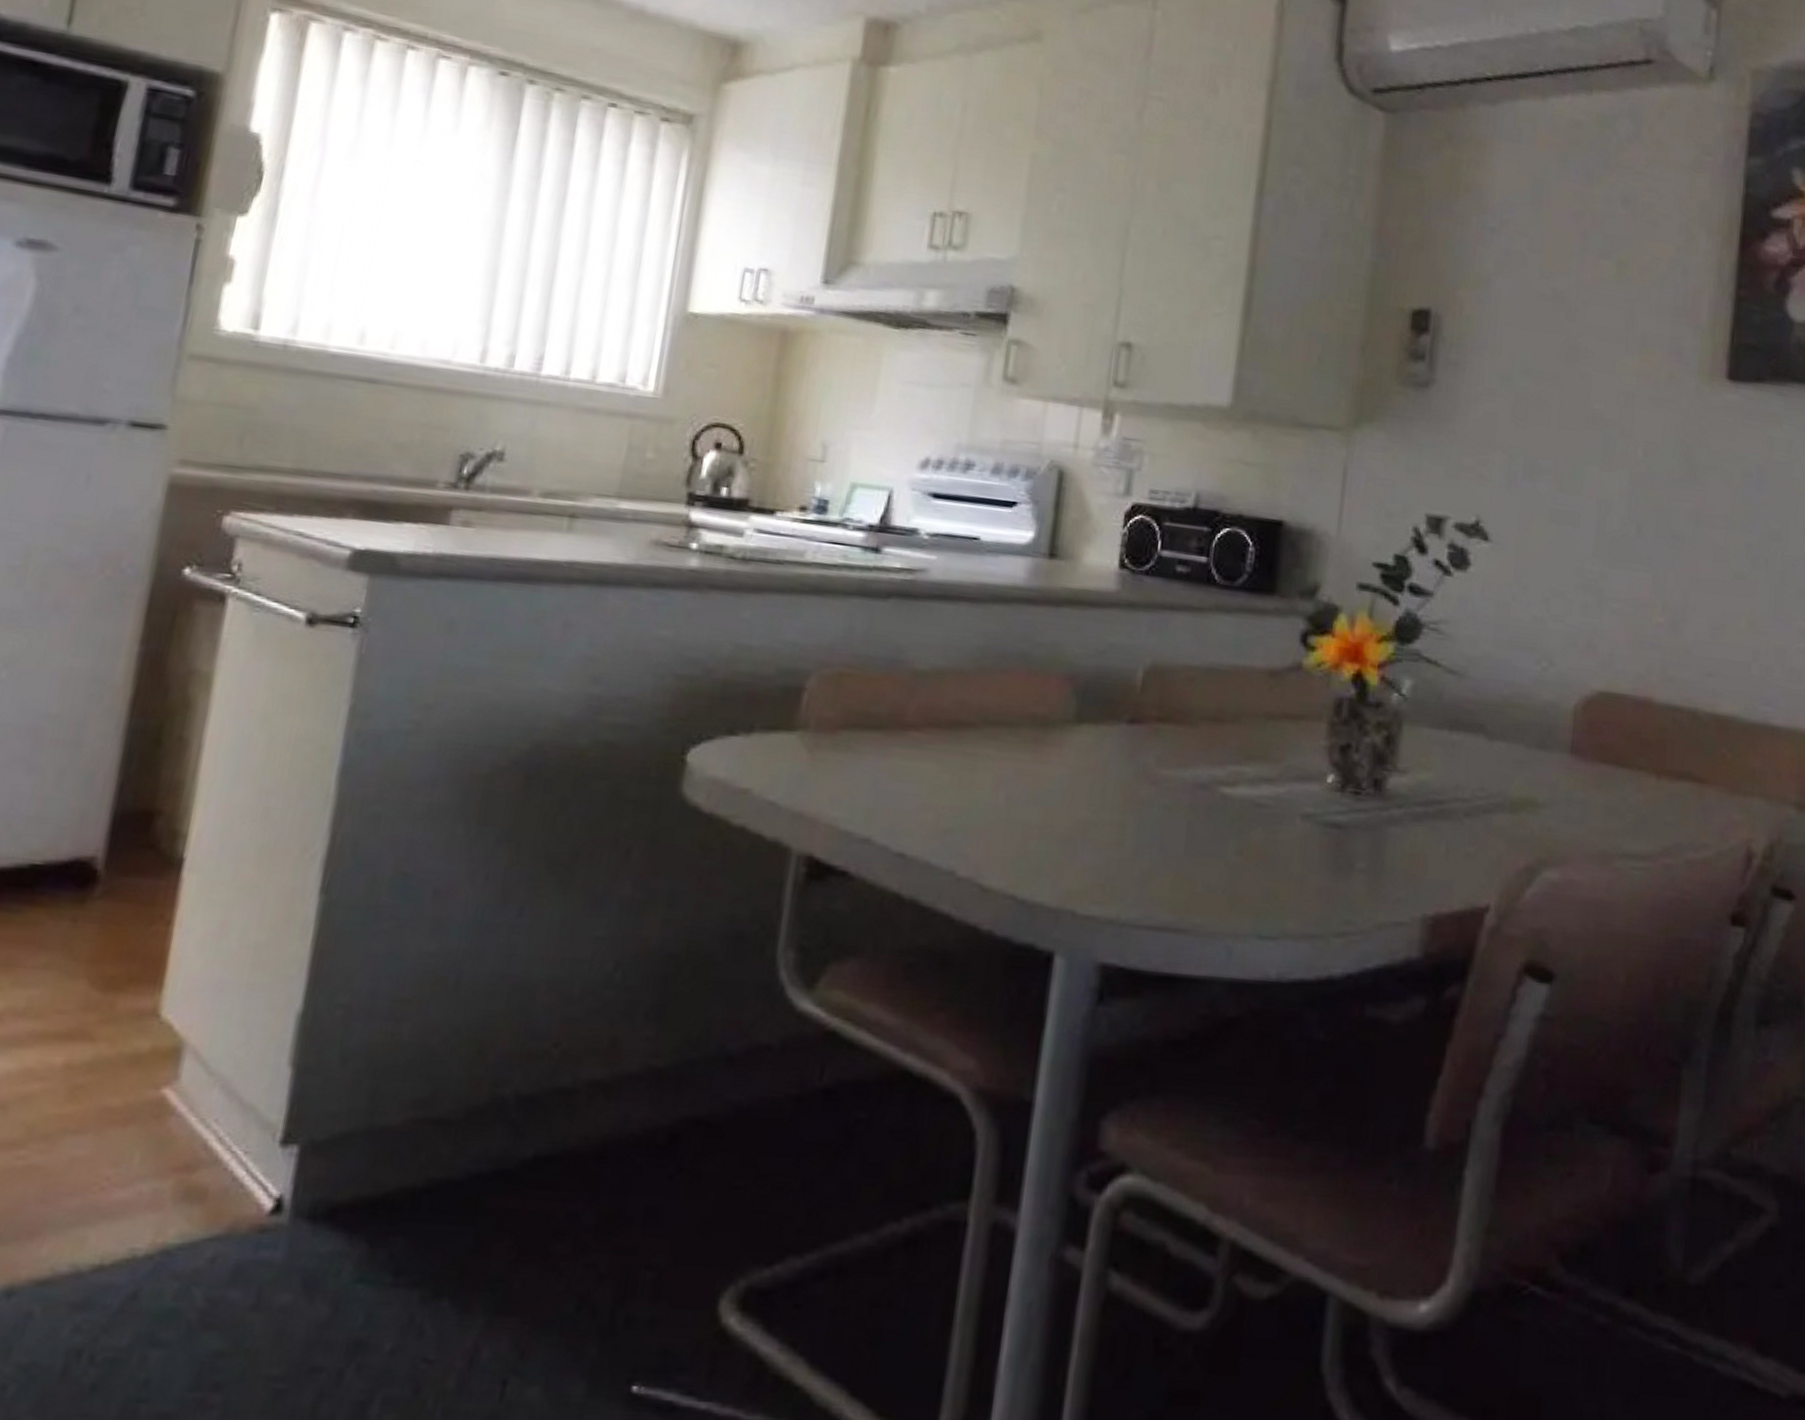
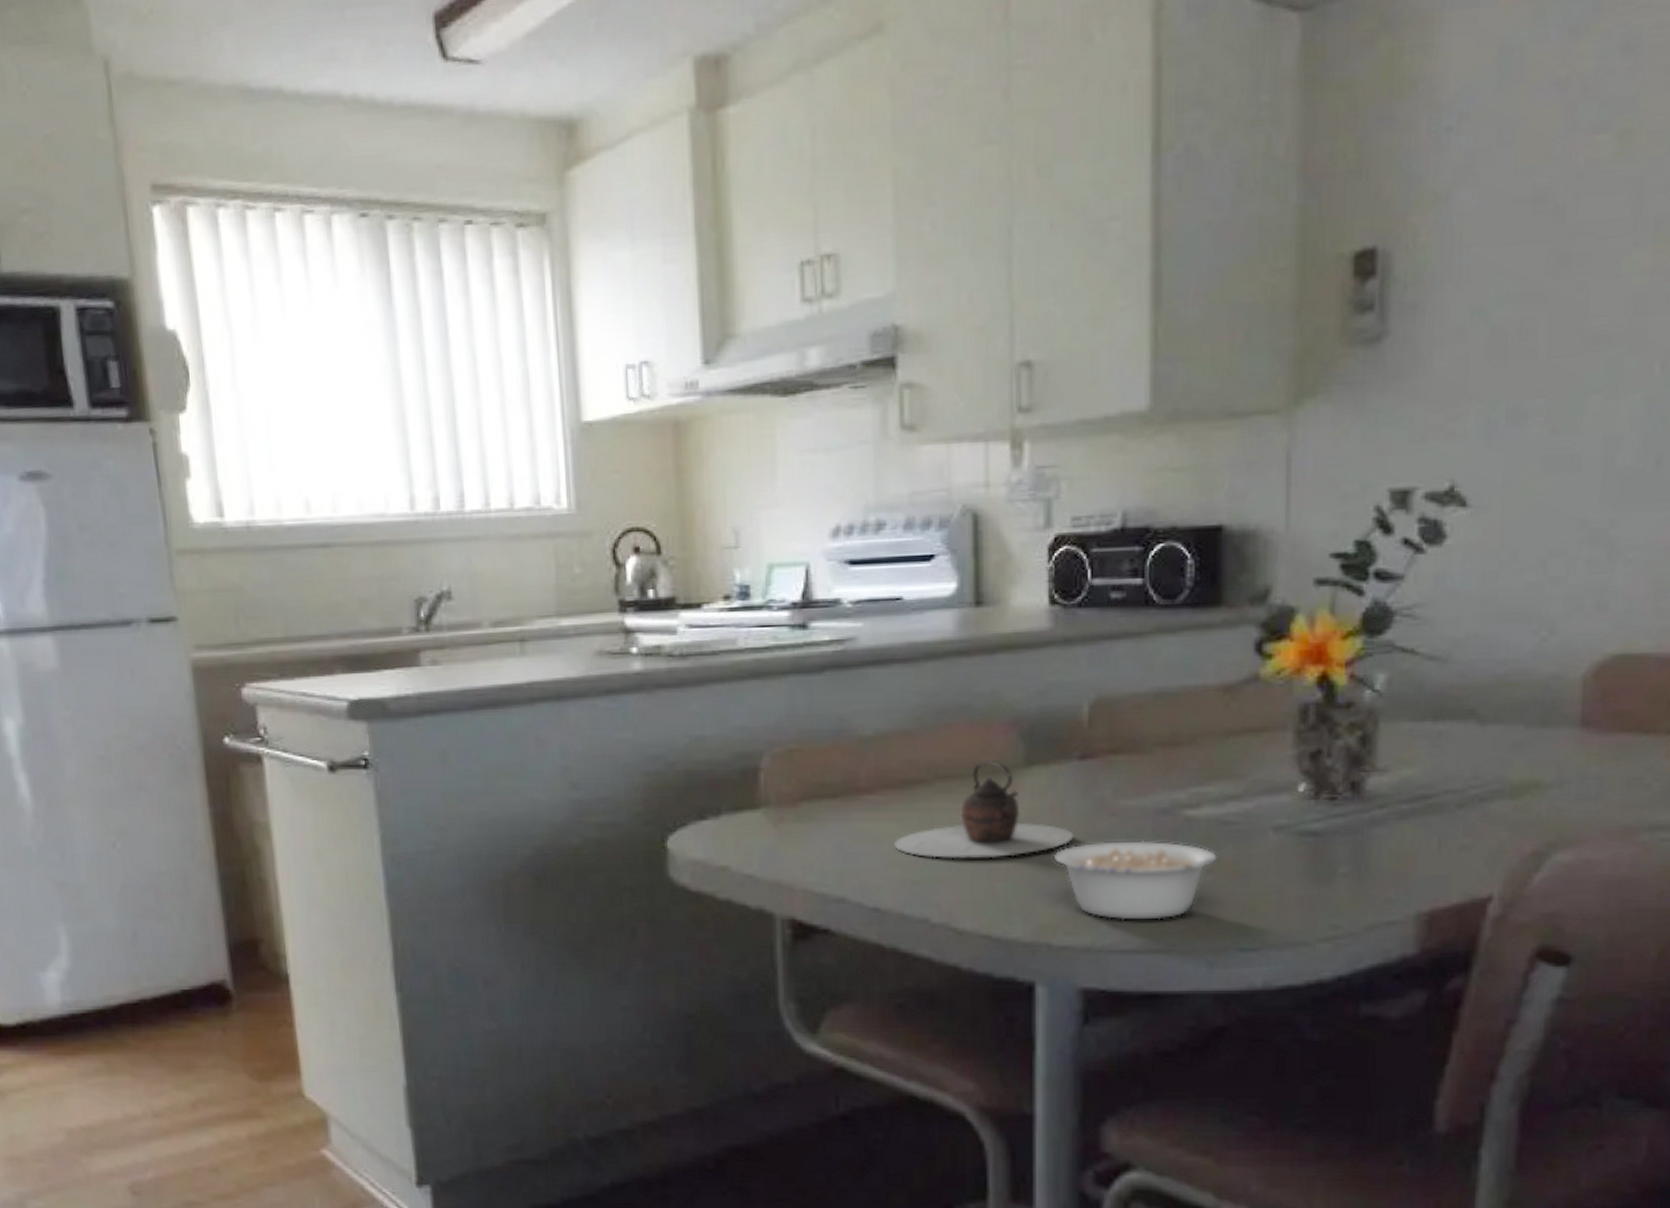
teapot: none [930,711,1113,814] -> present [893,759,1073,858]
legume: none [1090,809,1247,898] -> present [1053,840,1217,920]

